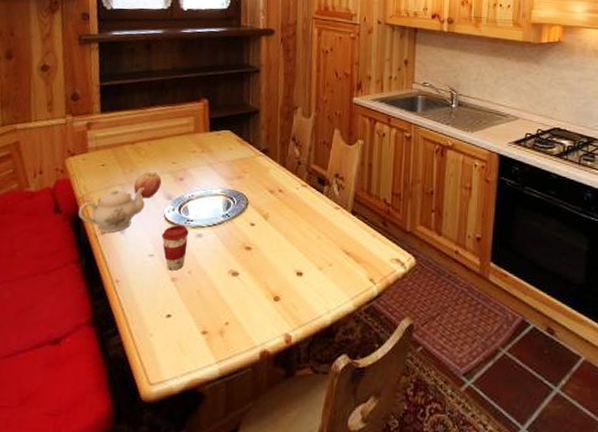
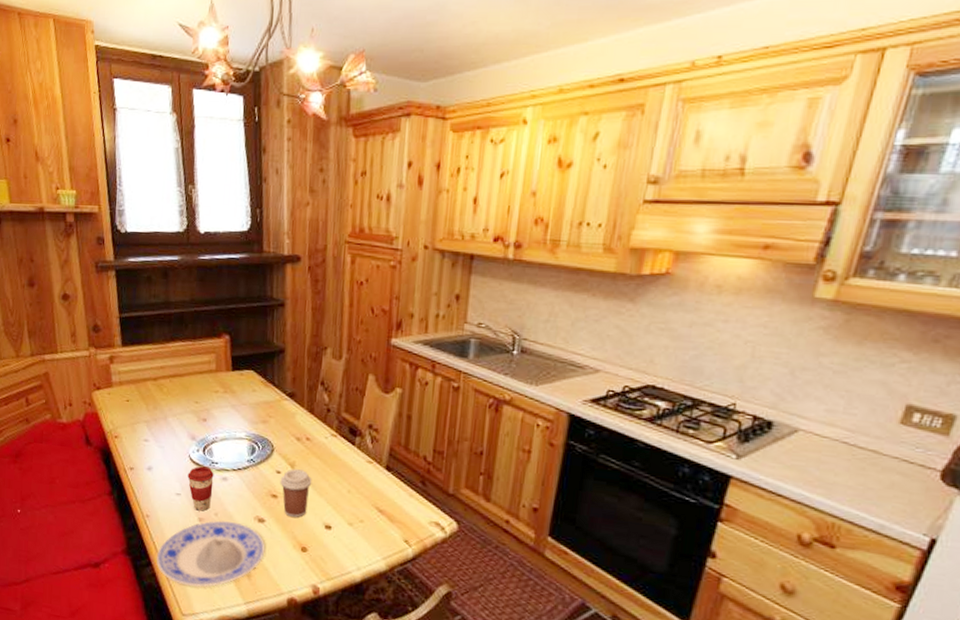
teapot: present [78,187,145,233] -> none [107,425,170,469]
plate: none [123,278,239,352] -> present [156,520,265,588]
apple: present [133,171,162,198] -> none [158,410,185,437]
coffee cup: none [253,220,285,268] -> present [280,469,312,518]

